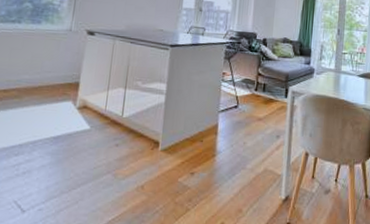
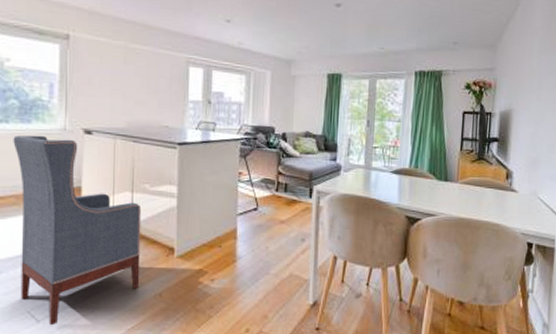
armchair: none [10,34,133,216] -> present [13,135,142,326]

